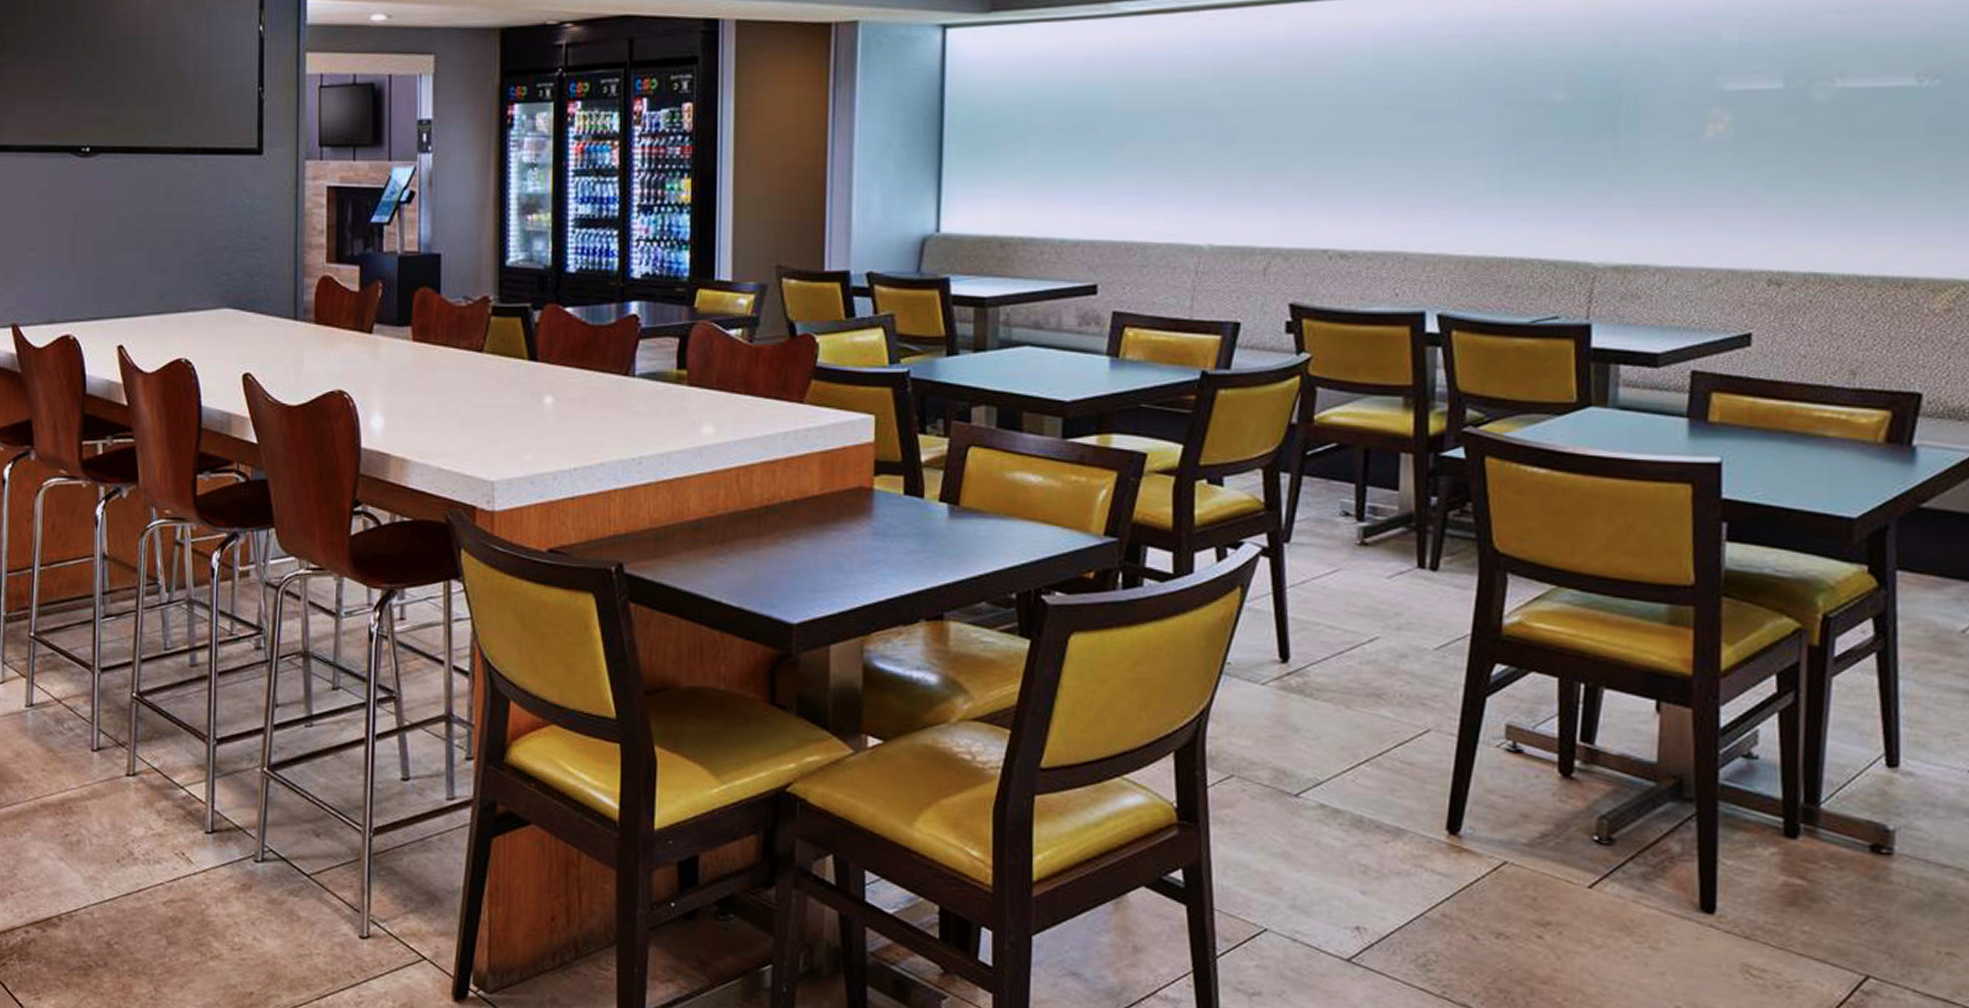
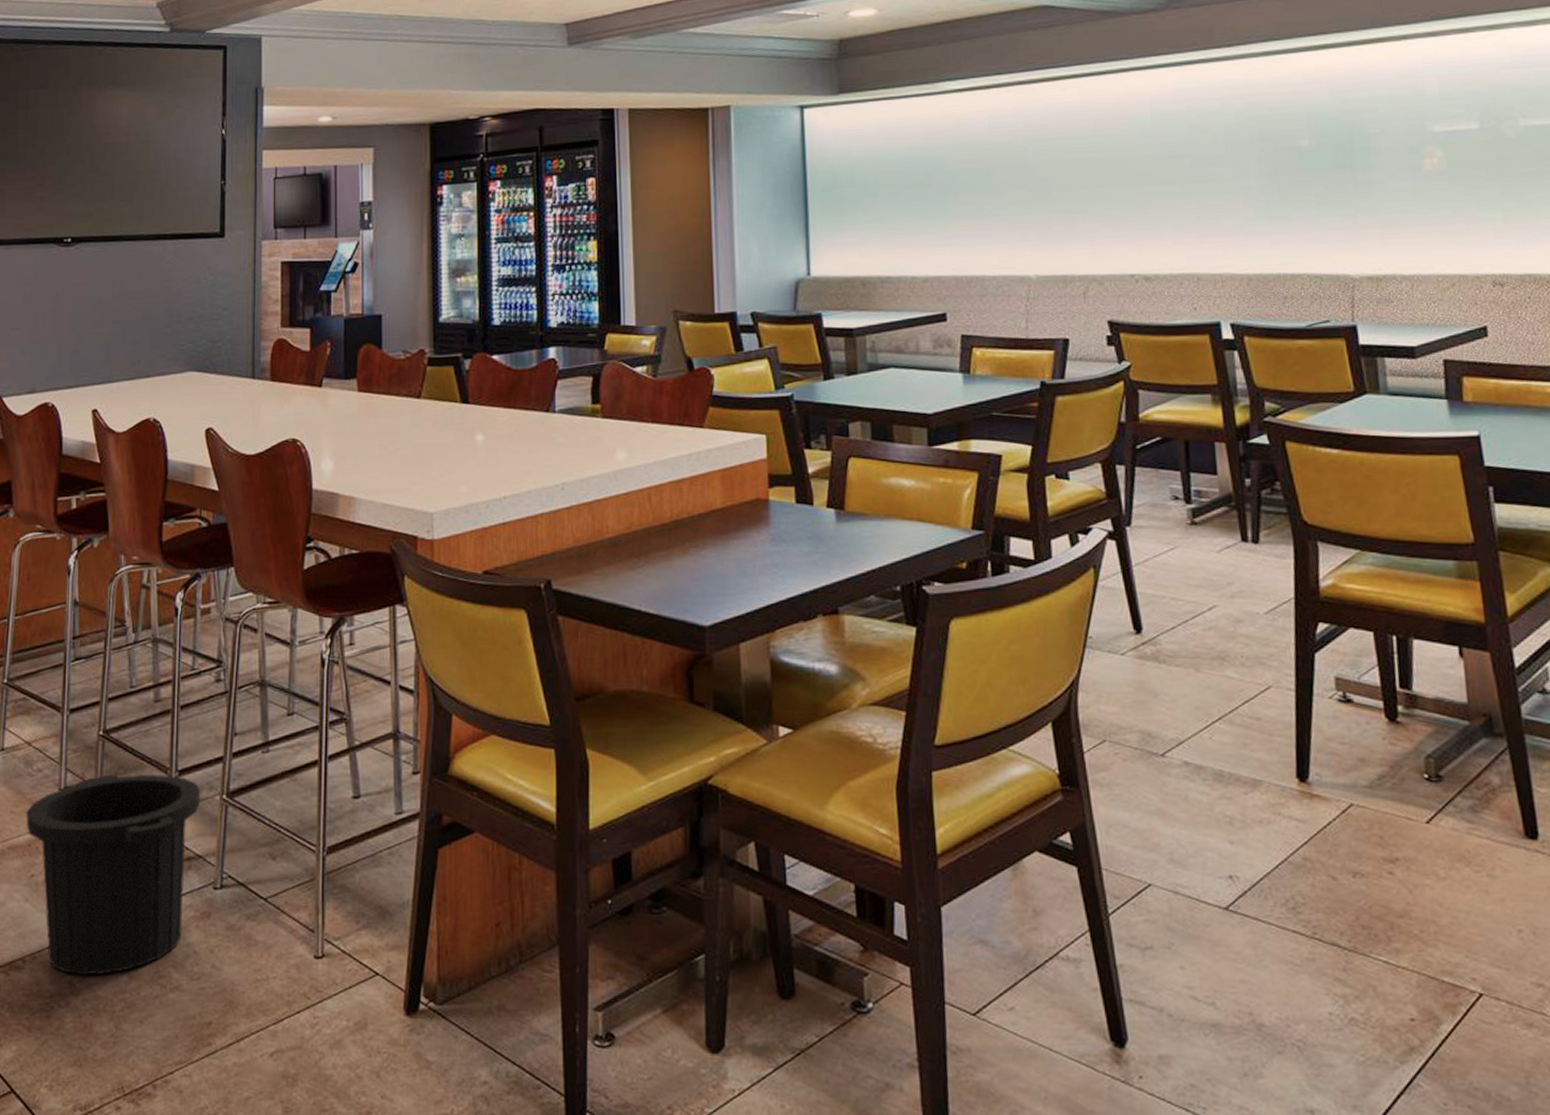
trash can: none [58,739,241,938] -> present [26,774,201,976]

